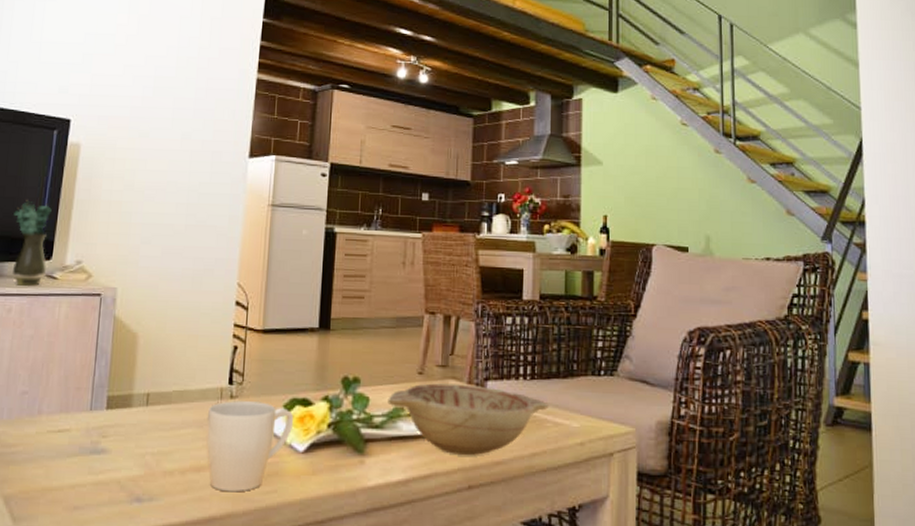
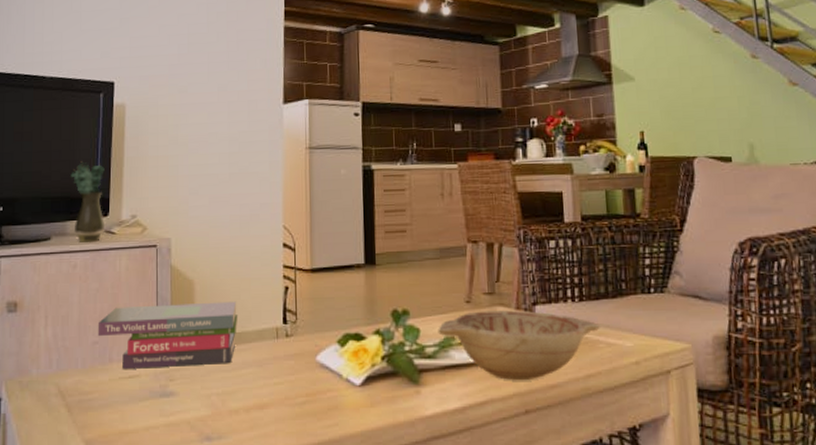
books: none [28,356,182,423] -> present [97,301,238,369]
mug: present [205,401,294,492] -> none [265,339,349,427]

